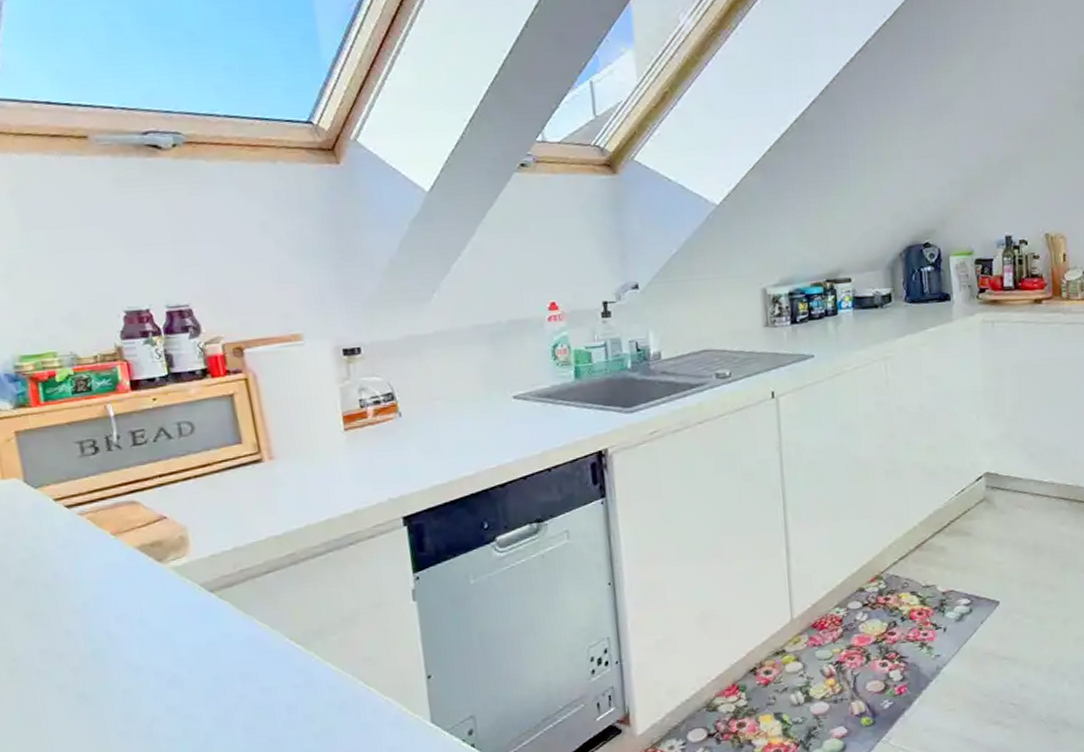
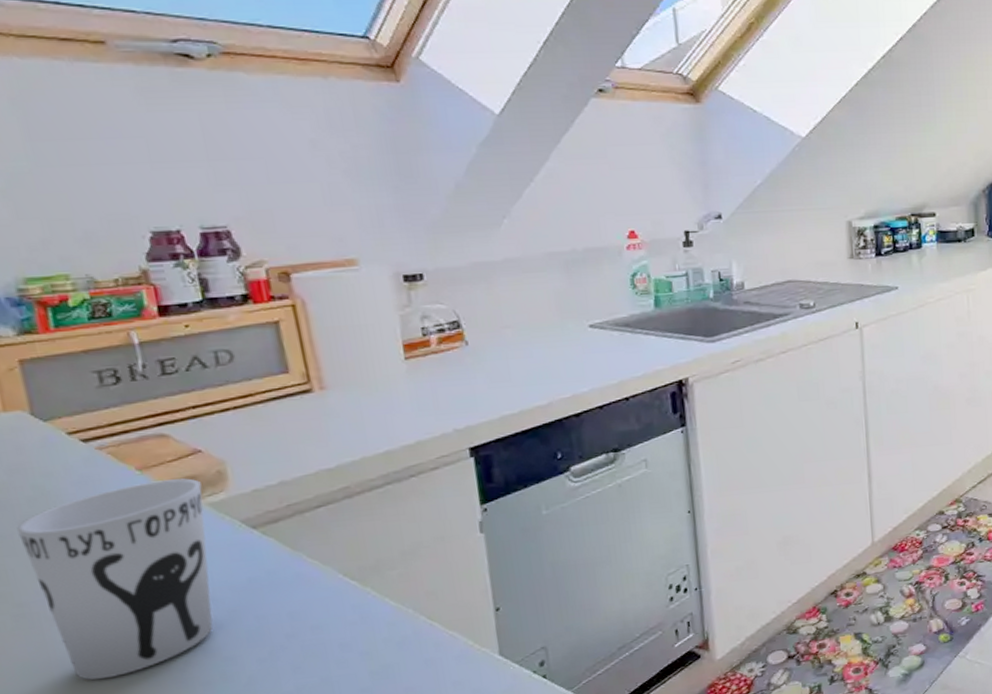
cup: none [12,543,176,732] -> present [17,478,214,680]

